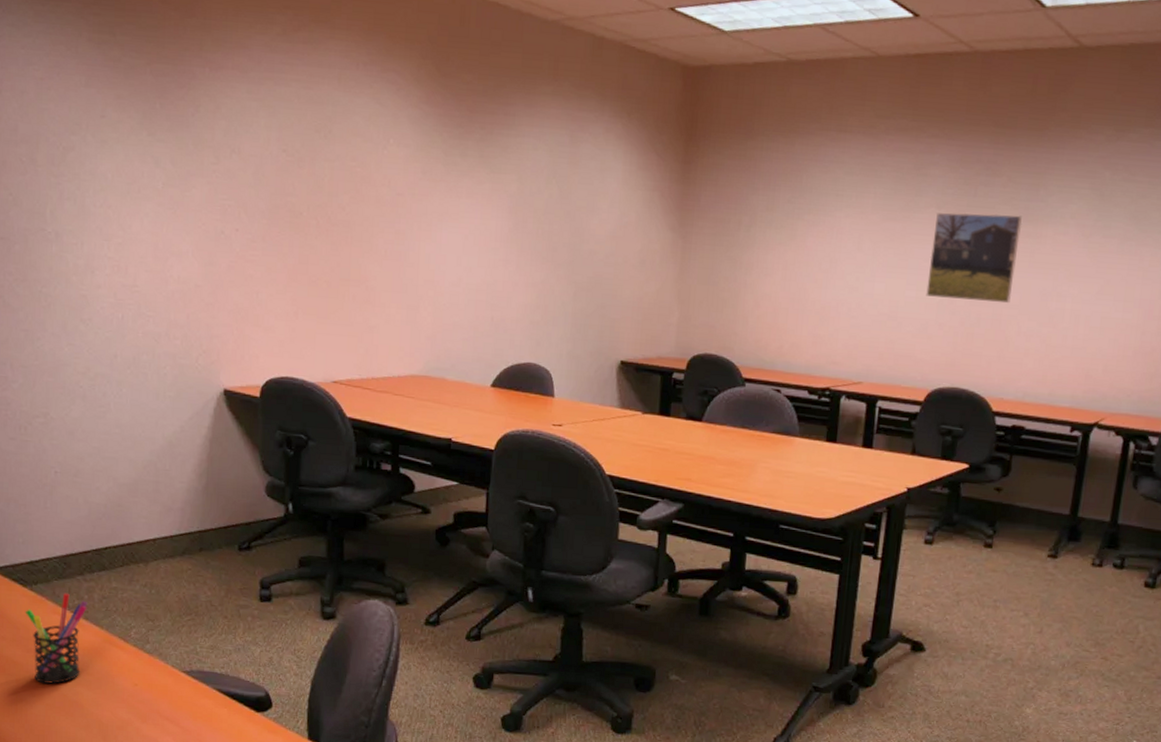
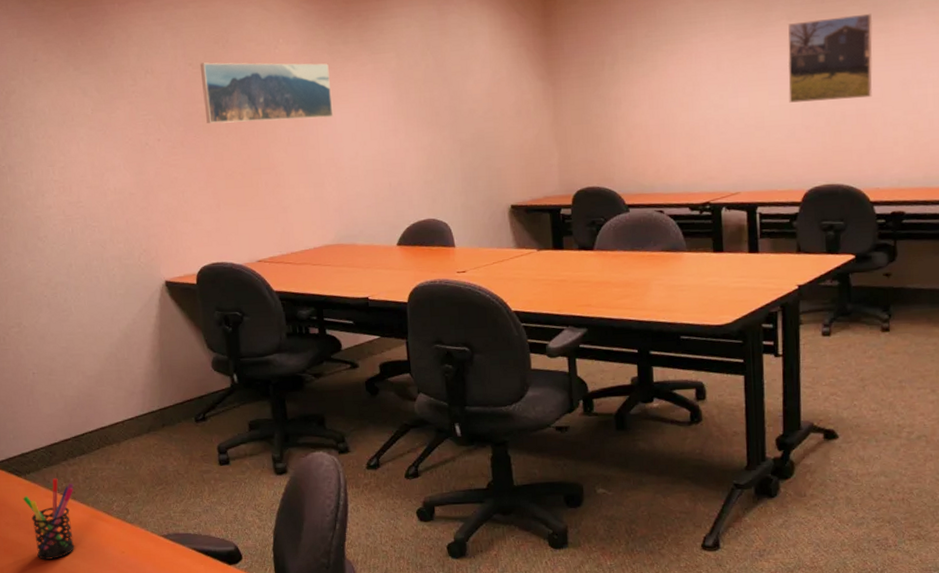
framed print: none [294,151,442,235] -> present [199,62,334,124]

